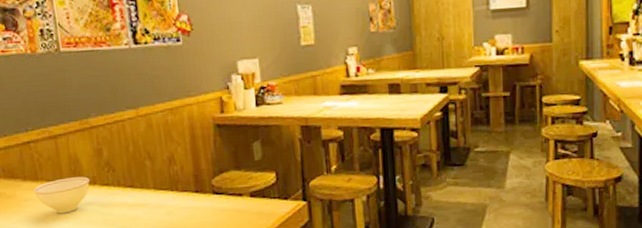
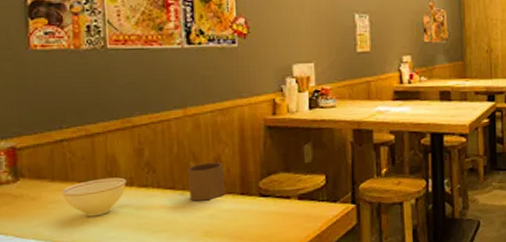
cup: none [143,161,181,199] -> present [187,162,226,201]

